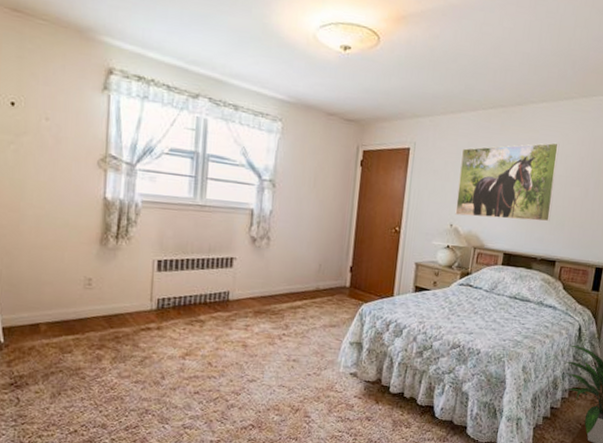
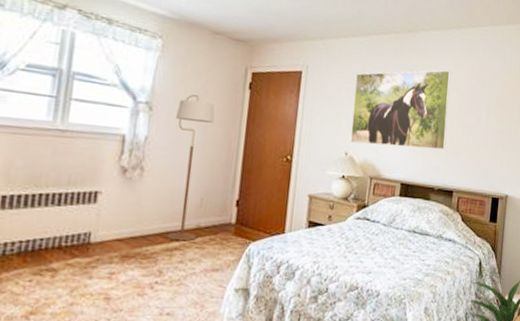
floor lamp: none [290,172,330,301] -> present [166,94,215,242]

